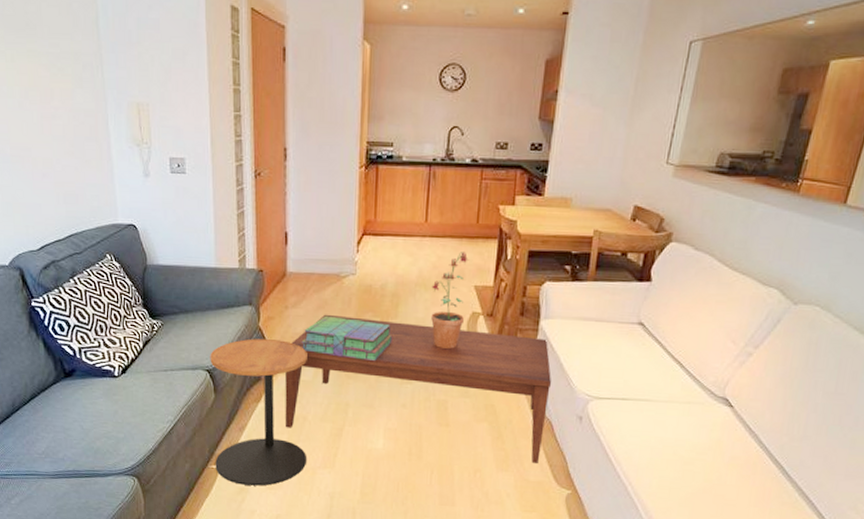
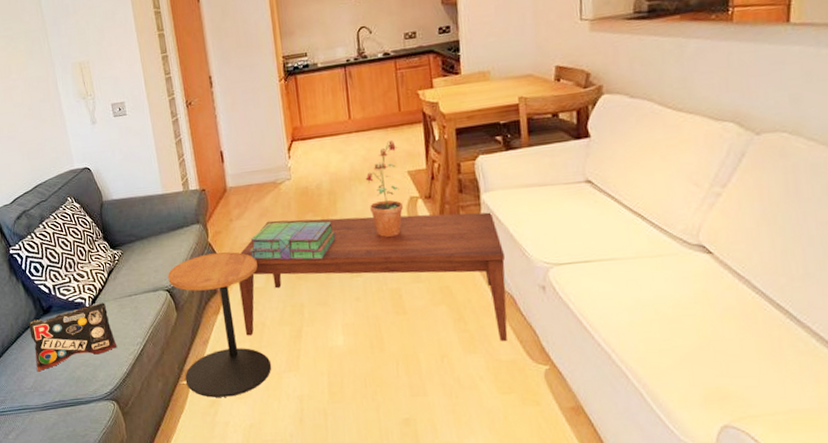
laptop: none [46,374,144,438] -> present [29,303,117,372]

